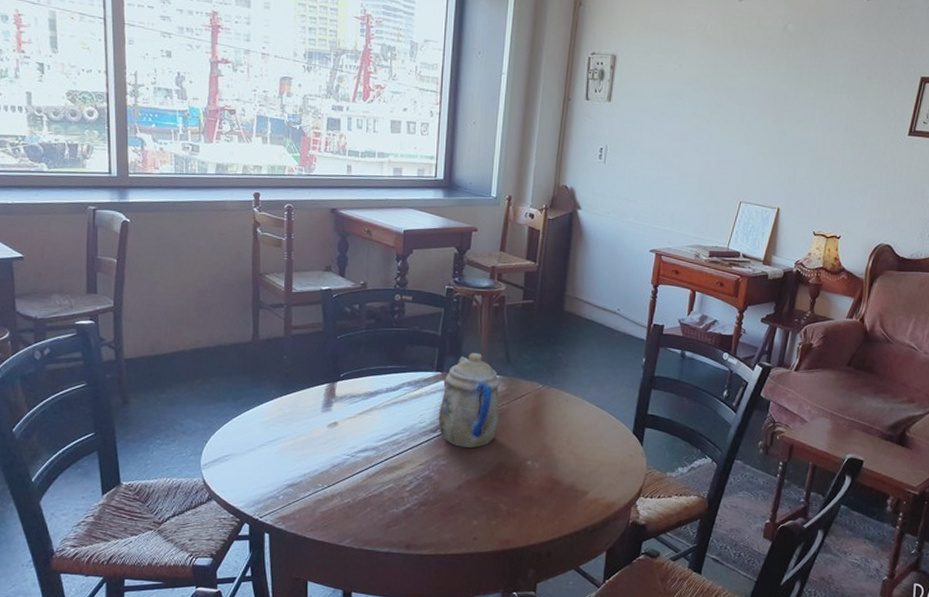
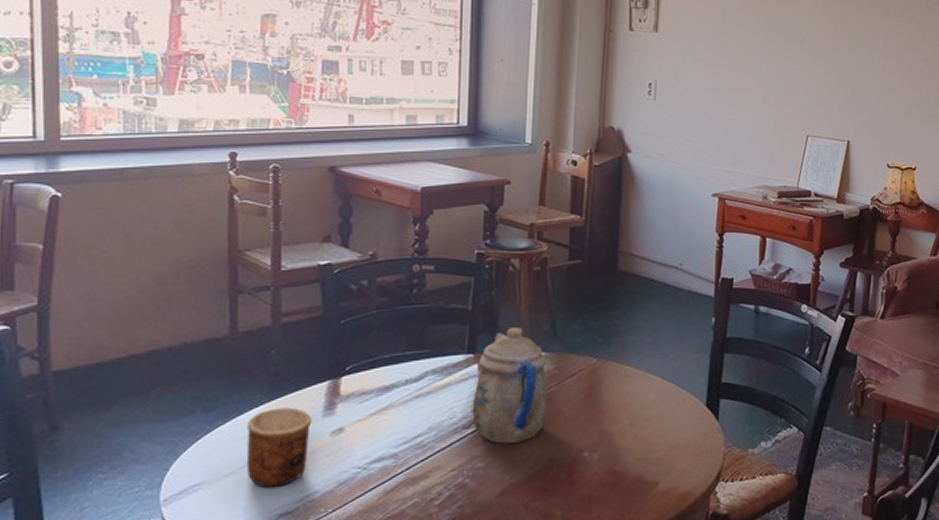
cup: none [264,402,314,463] -> present [246,407,312,488]

